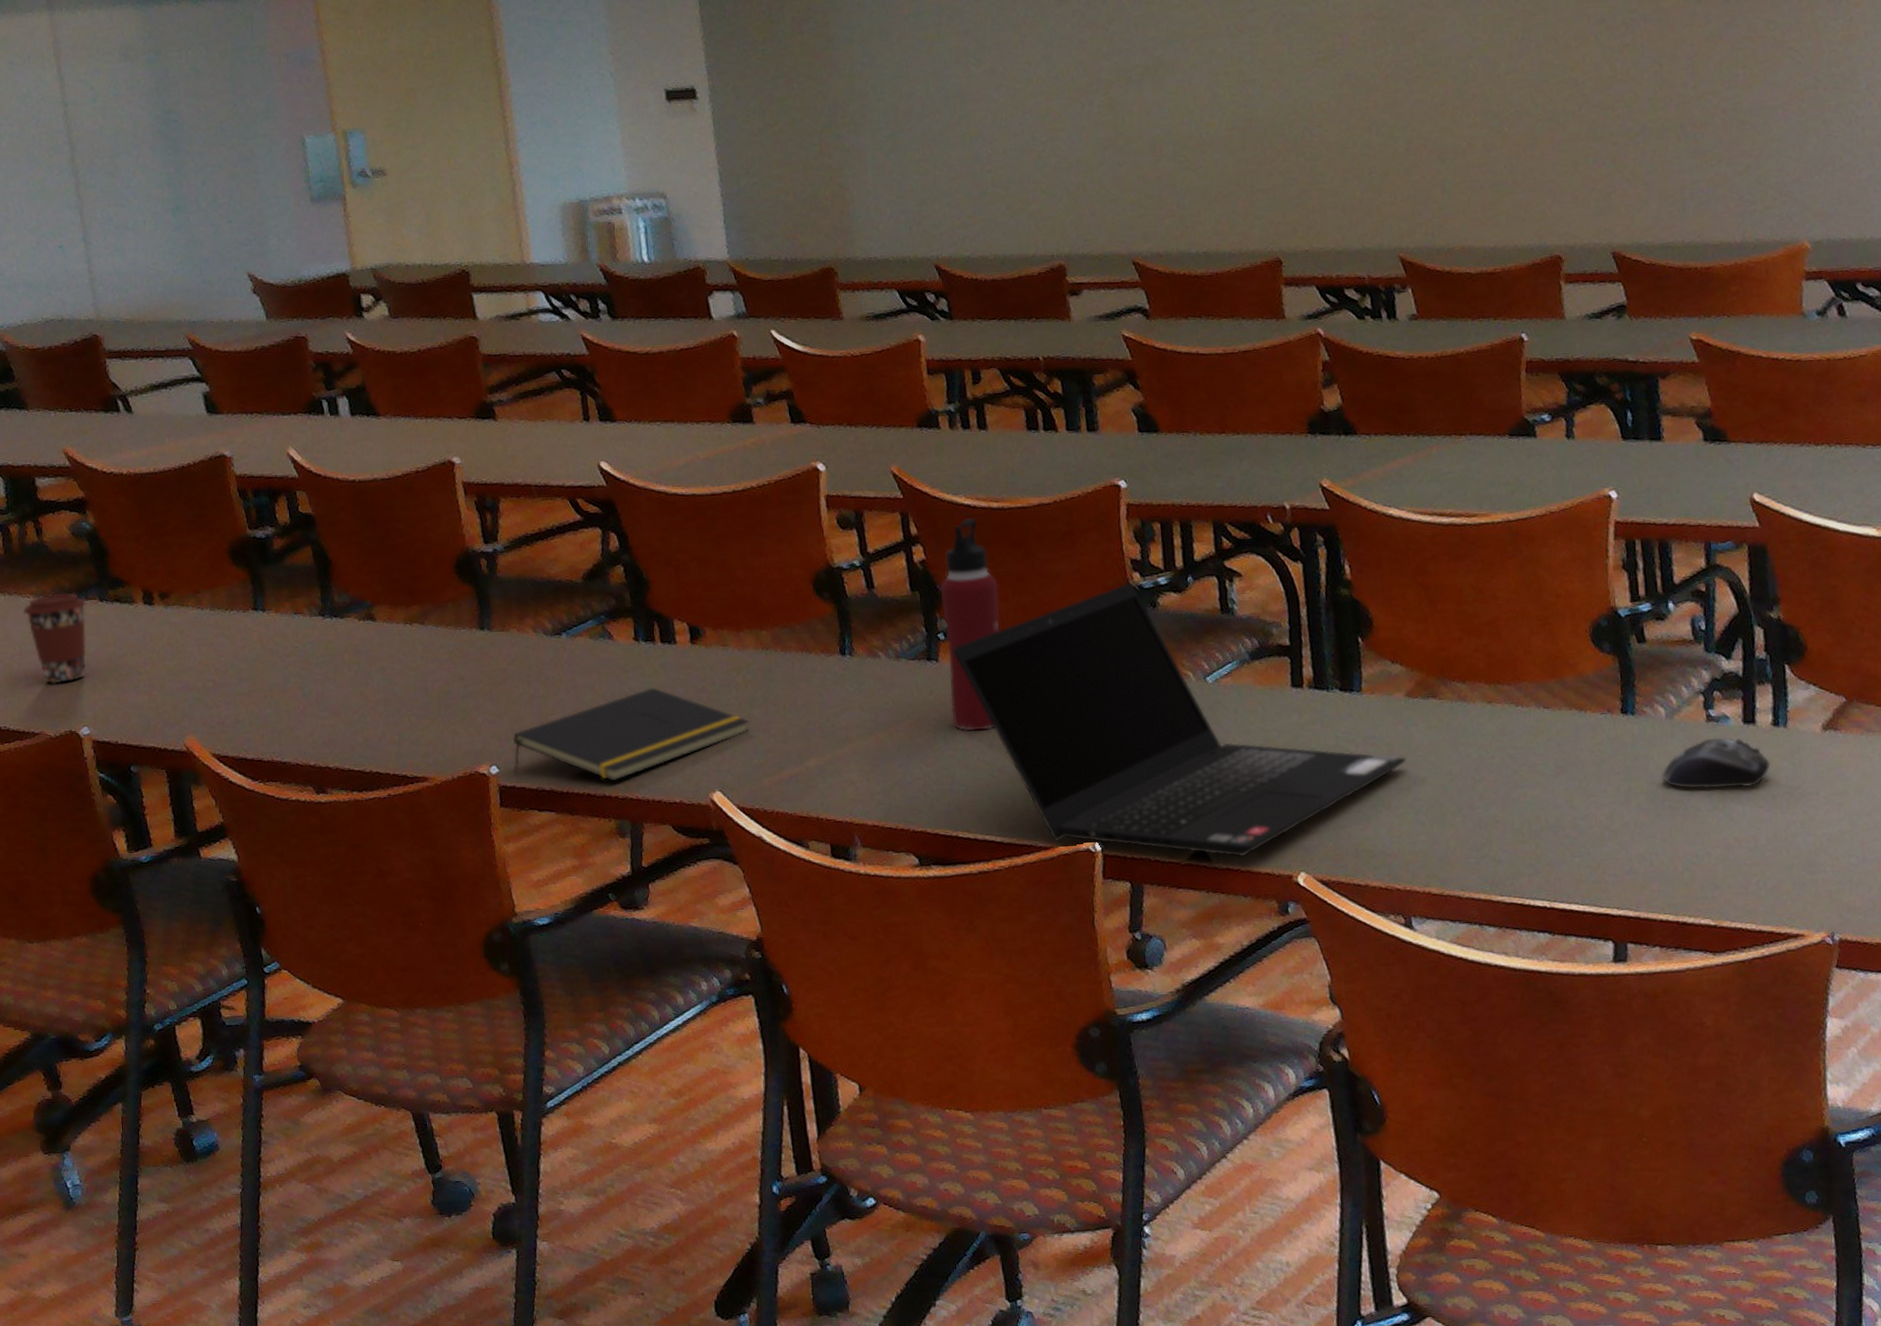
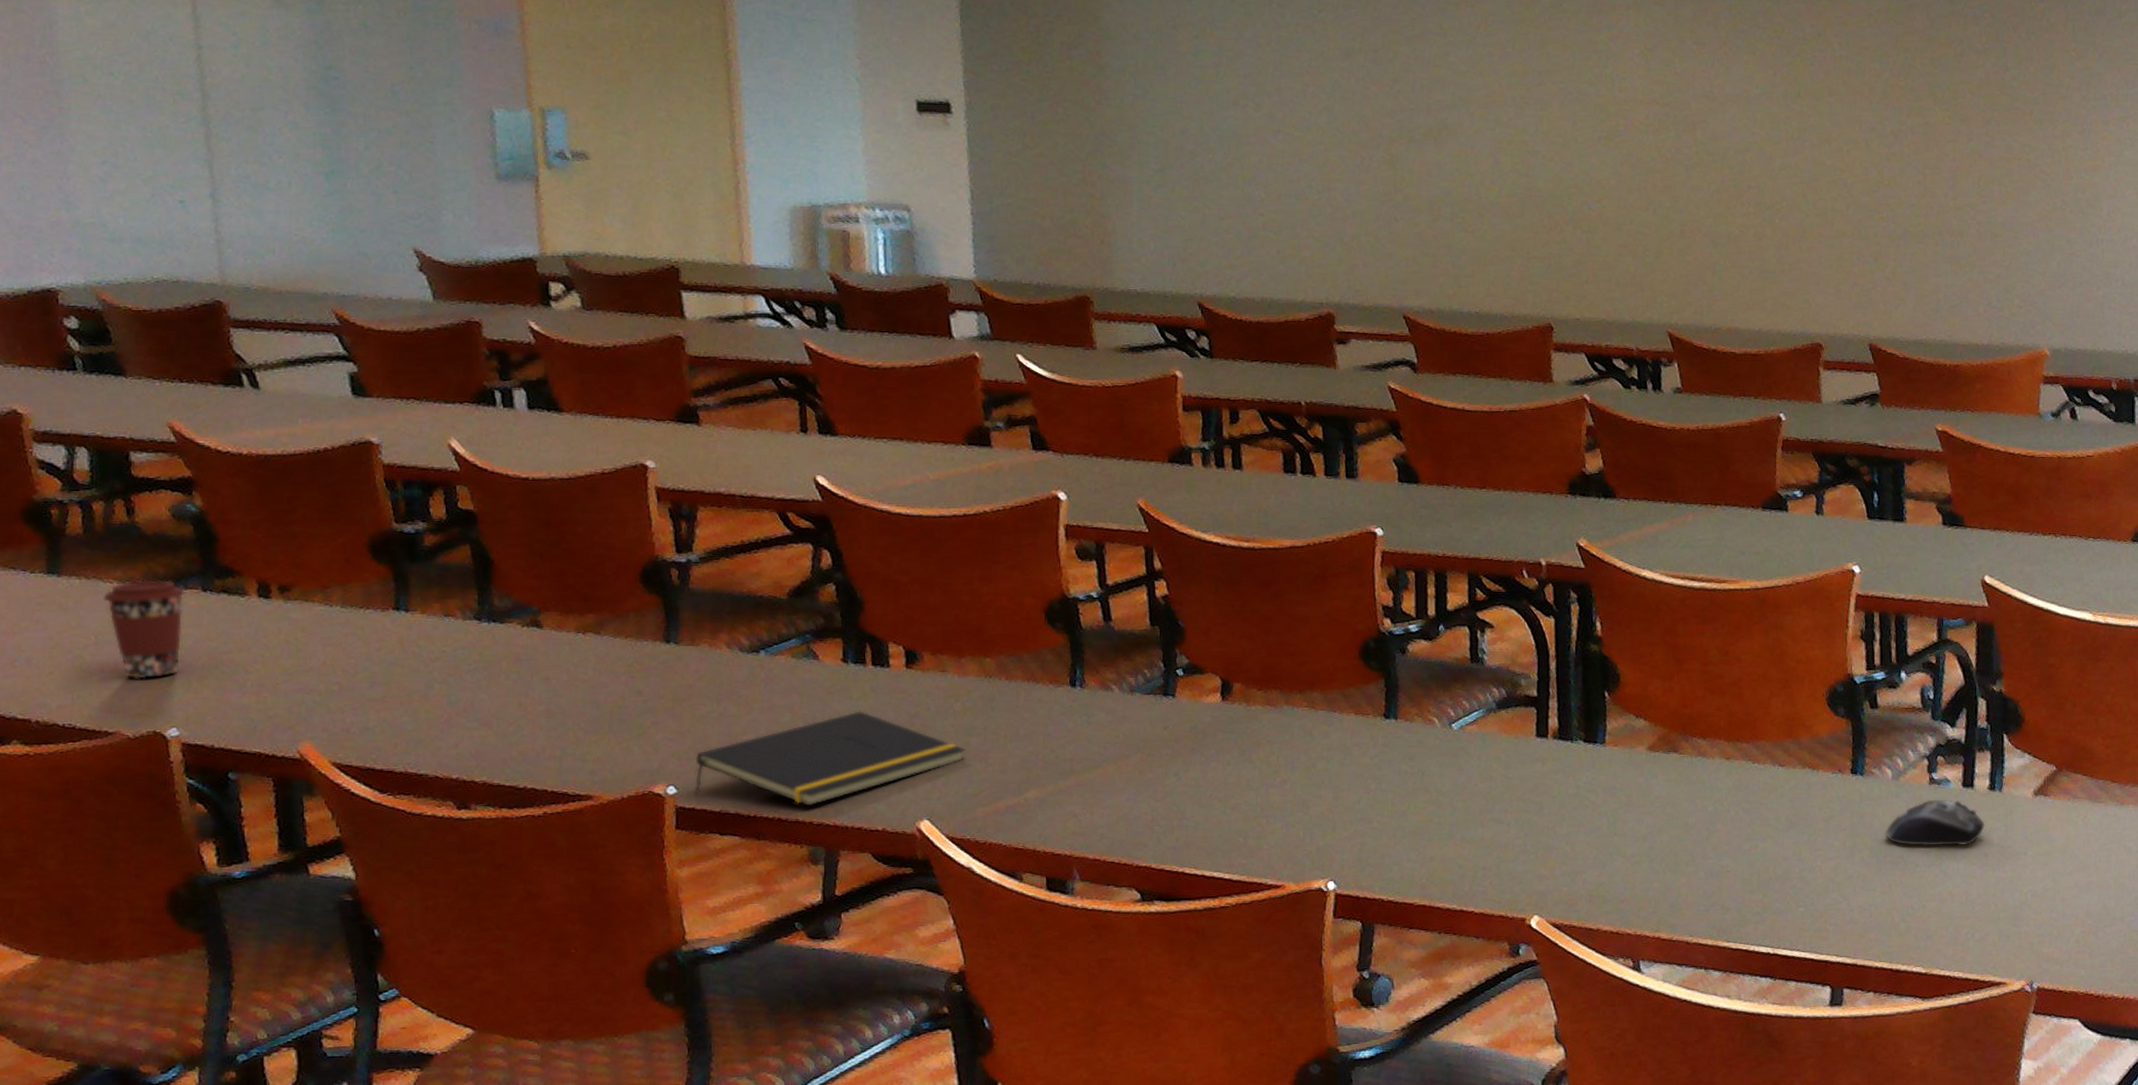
water bottle: present [941,517,1001,732] -> none [1182,555,1244,768]
laptop computer: present [953,582,1407,857] -> none [1191,628,1645,899]

